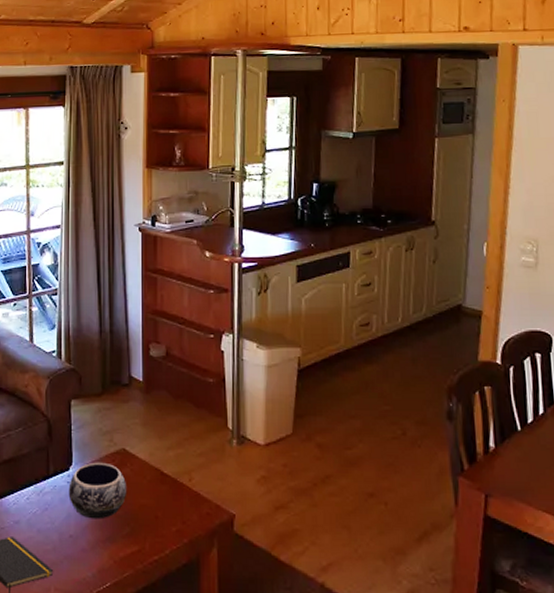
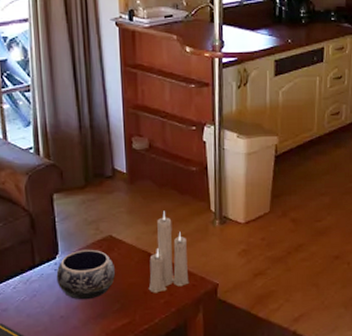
candle: none [160,425,204,519] -> present [148,210,190,293]

